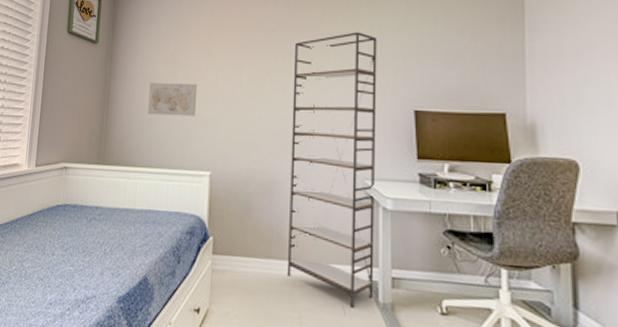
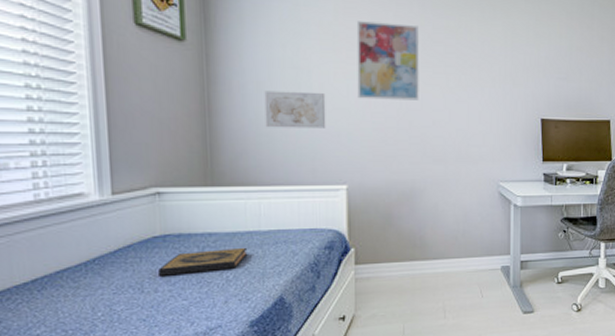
hardback book: none [57,222,124,243] -> present [158,247,248,276]
wall art: none [225,18,283,90] -> present [356,21,419,100]
shelving unit: present [286,32,377,308] -> none [430,43,510,291]

